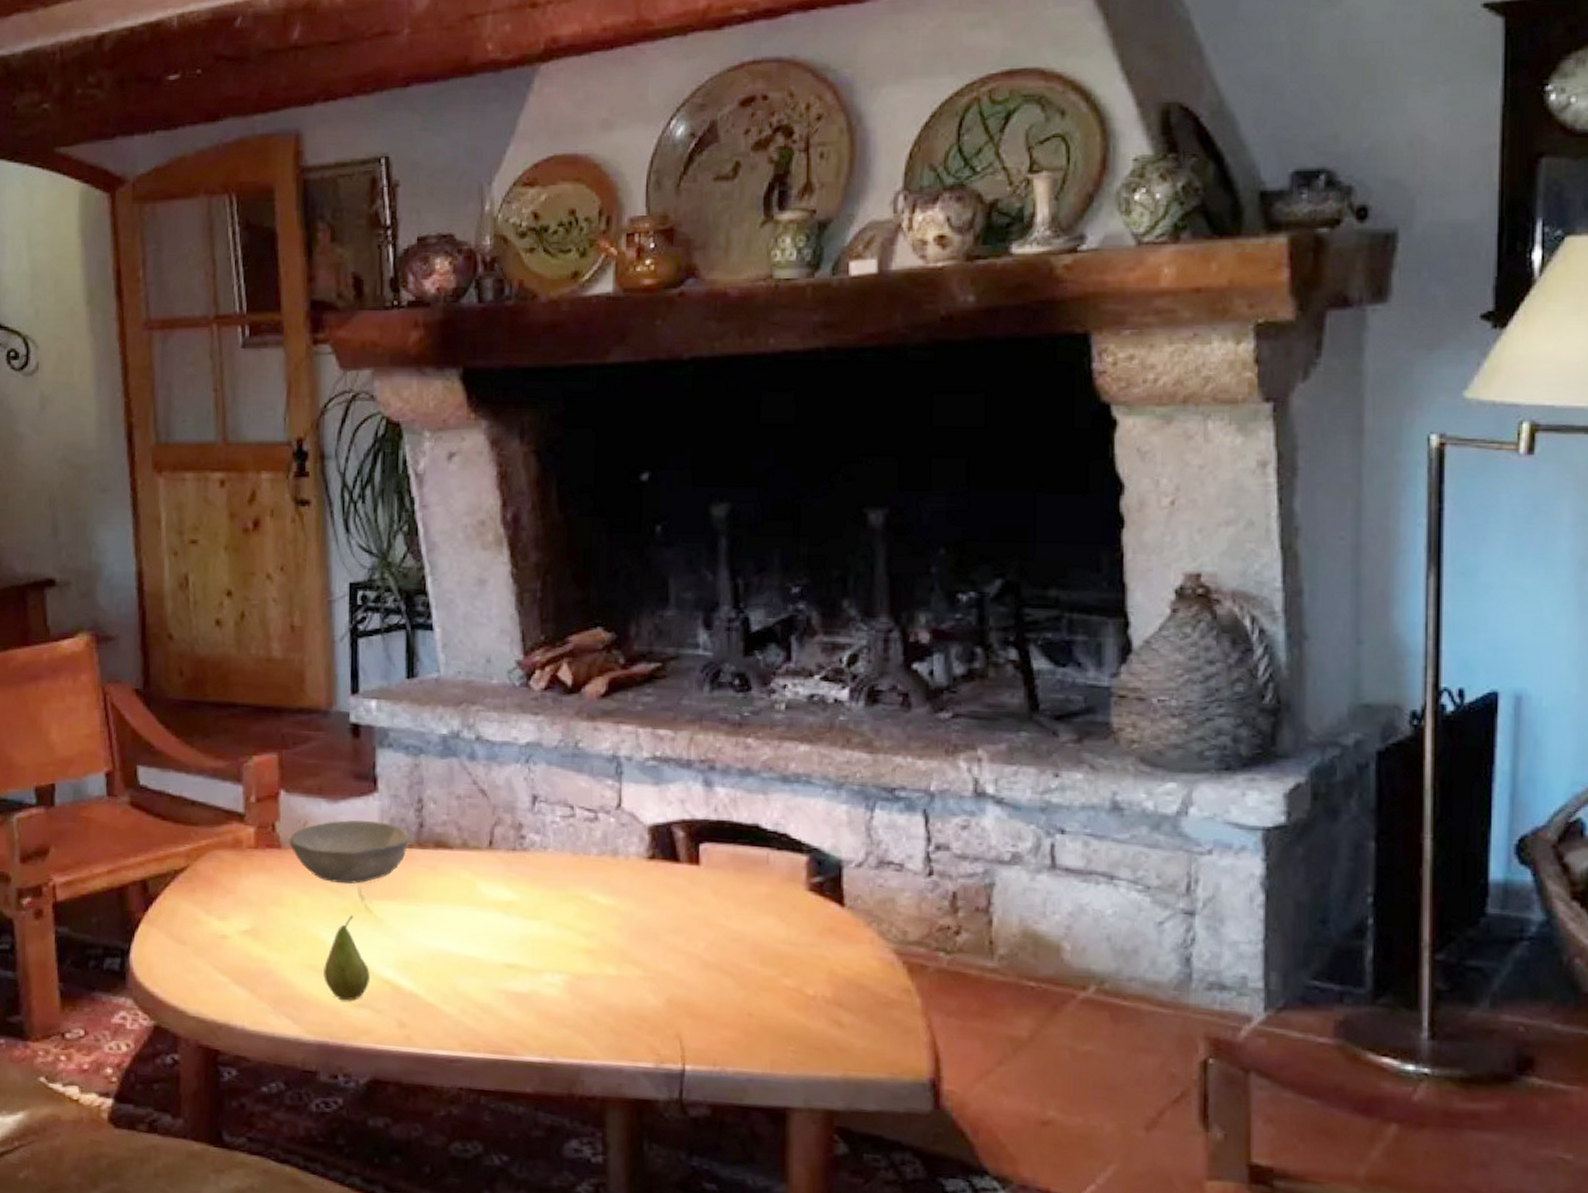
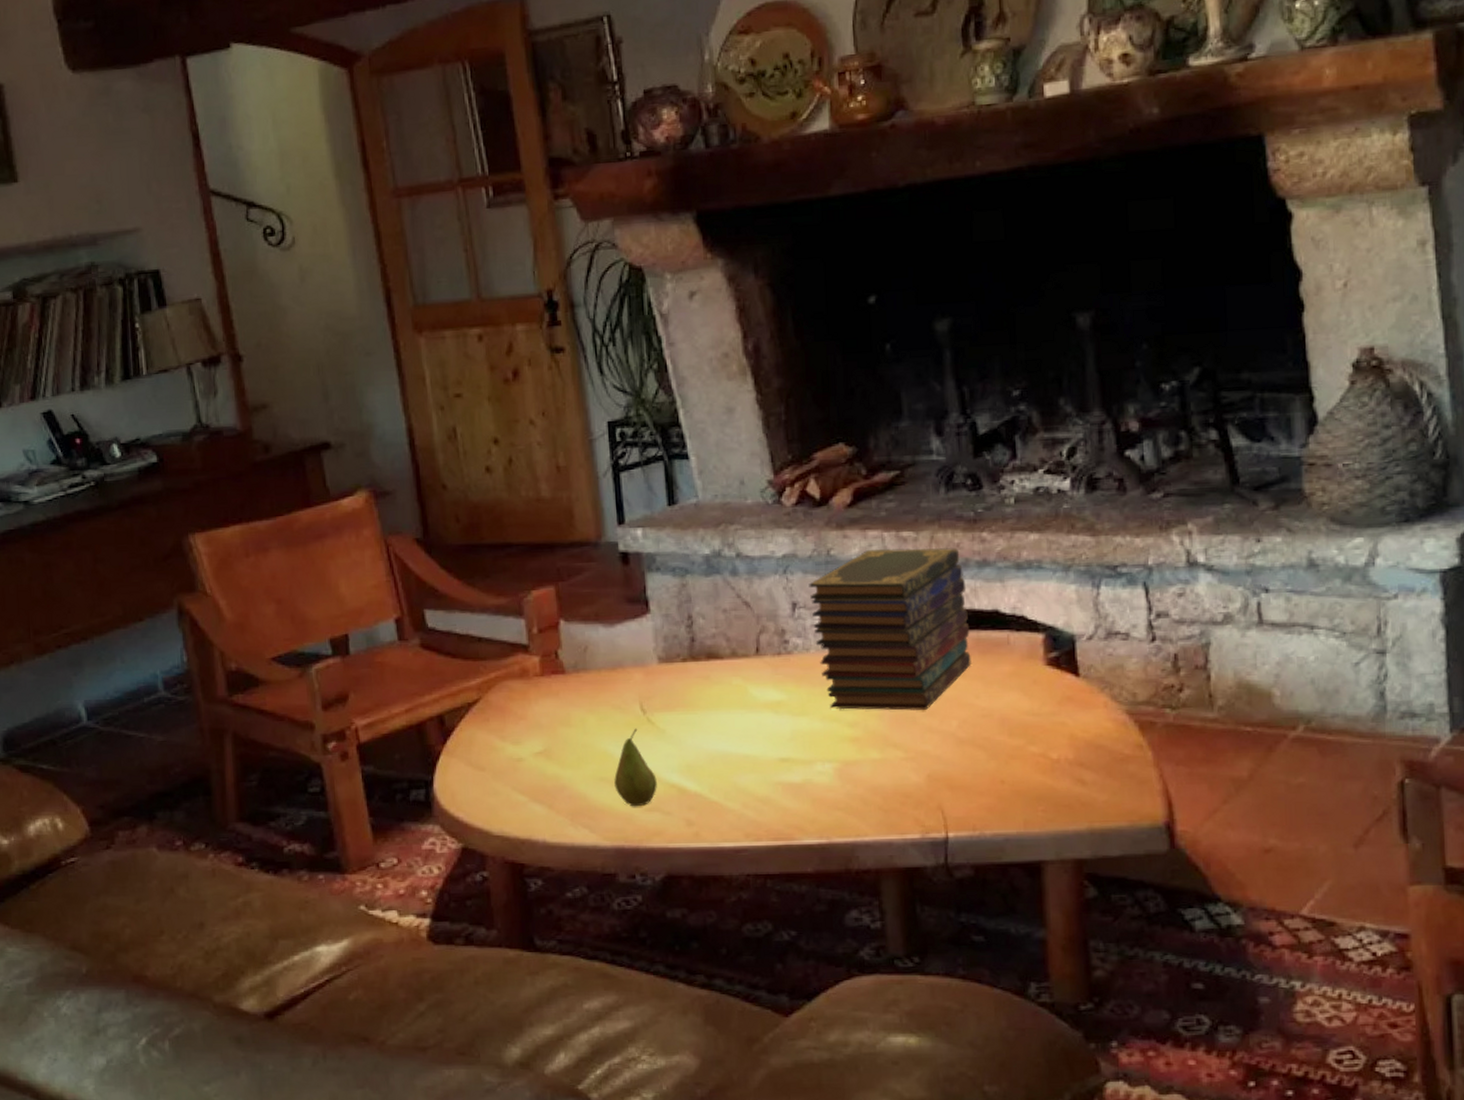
bowl: present [289,820,410,884] -> none [572,640,683,700]
book stack: none [552,745,726,927] -> present [808,547,971,711]

